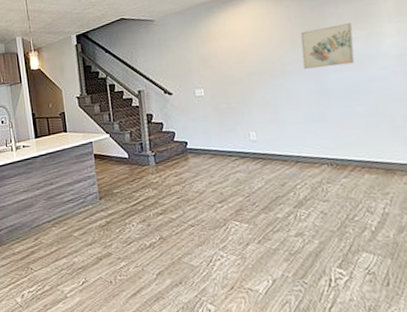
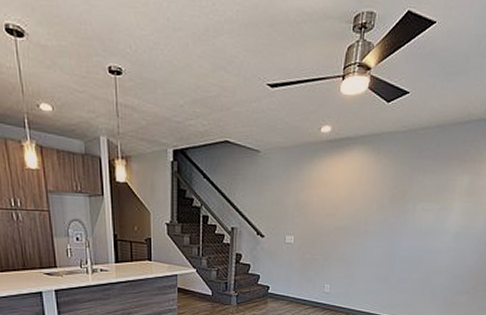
wall art: present [300,23,355,70] -> none [382,194,431,234]

